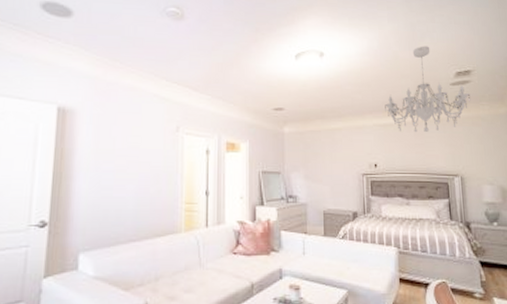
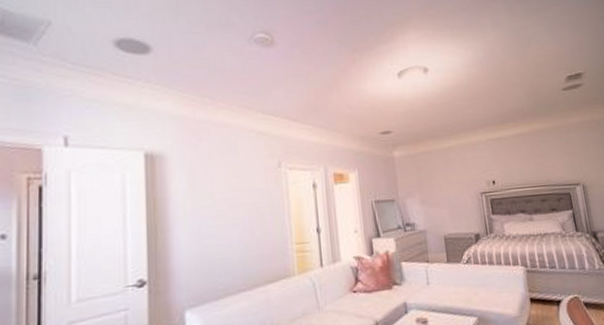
chandelier: present [385,46,471,133] -> none [497,51,585,144]

